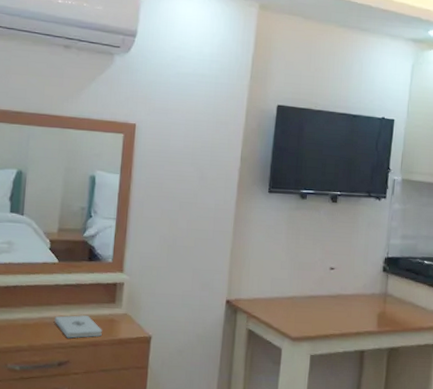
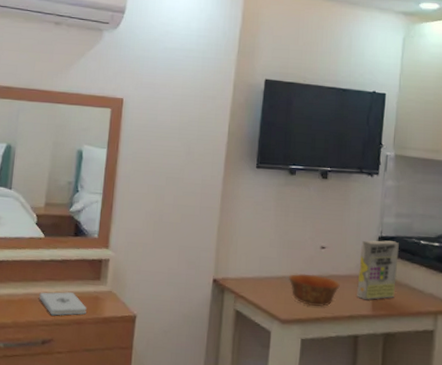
bowl: none [299,293,348,325] -> present [289,273,340,307]
cereal box: none [363,261,404,318] -> present [357,240,399,300]

